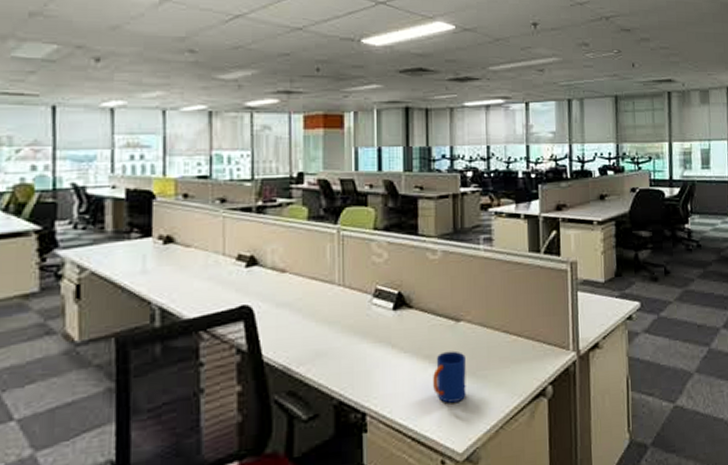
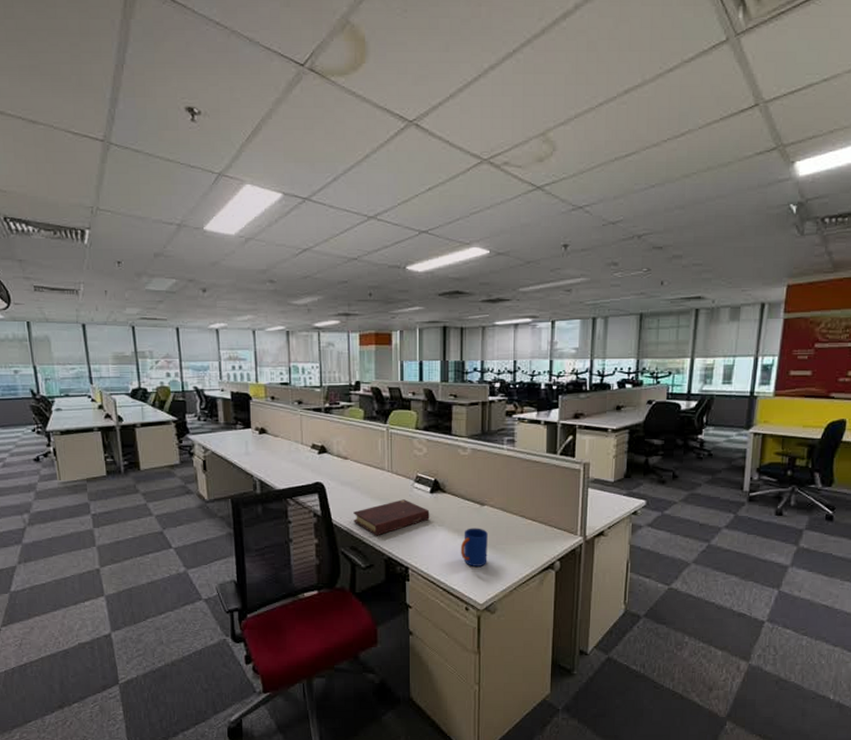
book: none [292,320,393,374] -> present [353,499,430,536]

